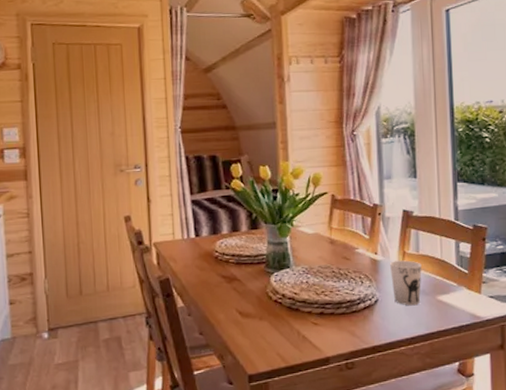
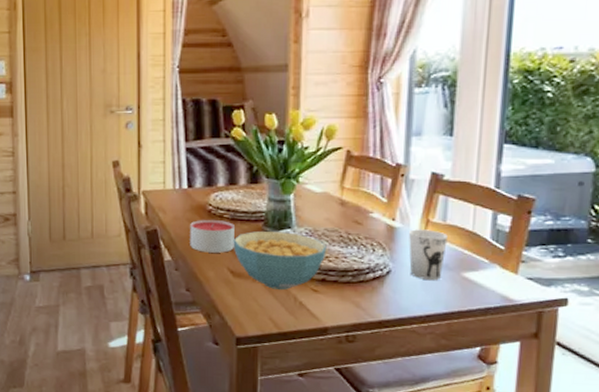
candle: none [199,264,241,297] -> present [190,219,235,253]
cereal bowl: none [239,271,322,326] -> present [233,230,327,290]

